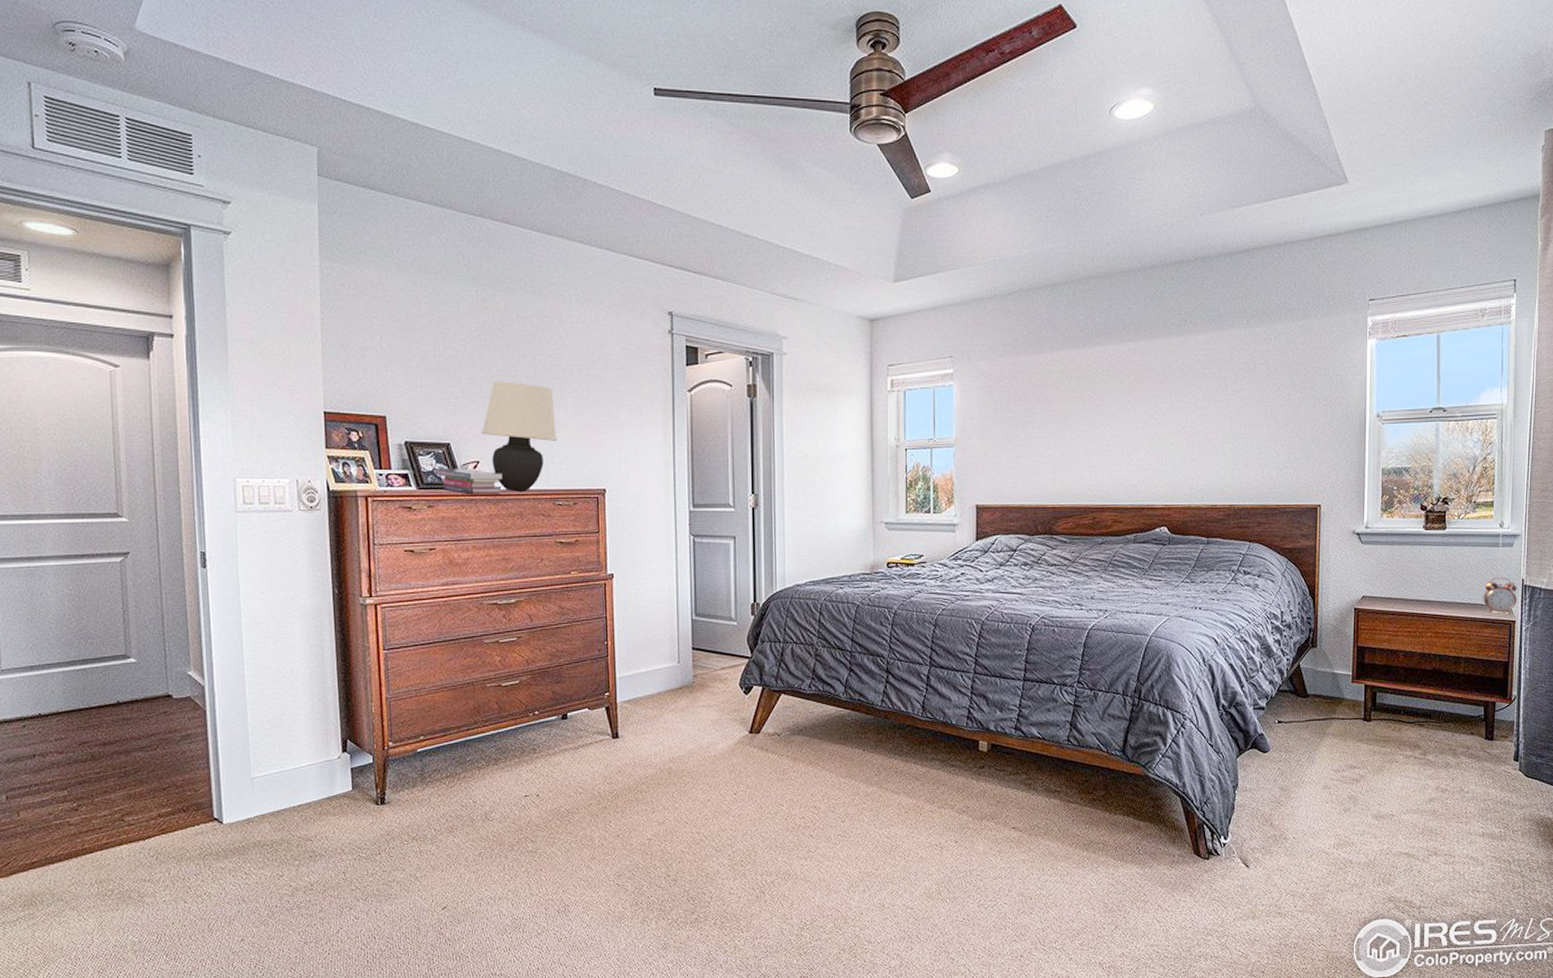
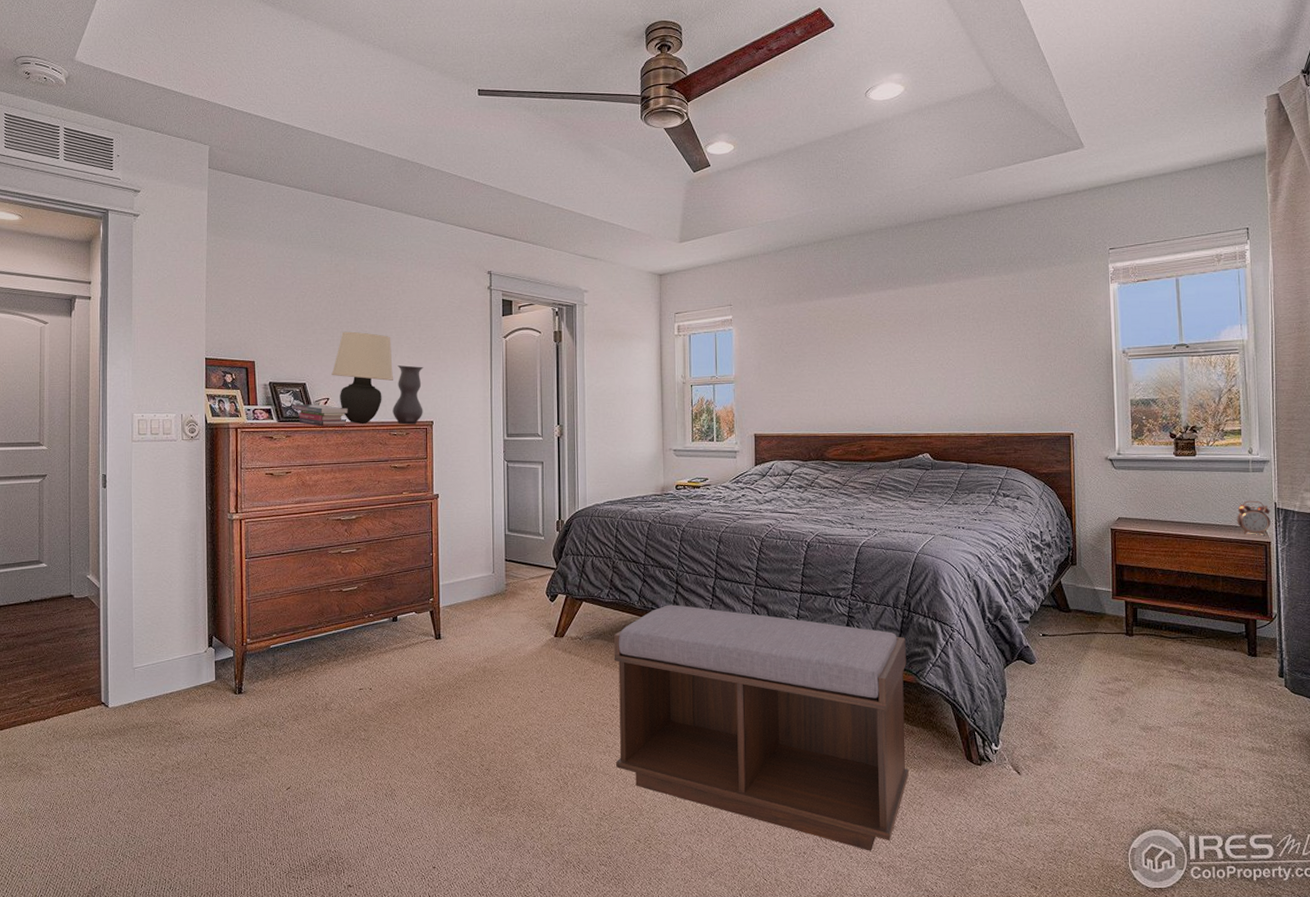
vase: none [556,423,594,493] -> present [392,365,424,425]
bench: none [816,695,1135,952] -> present [613,604,909,851]

